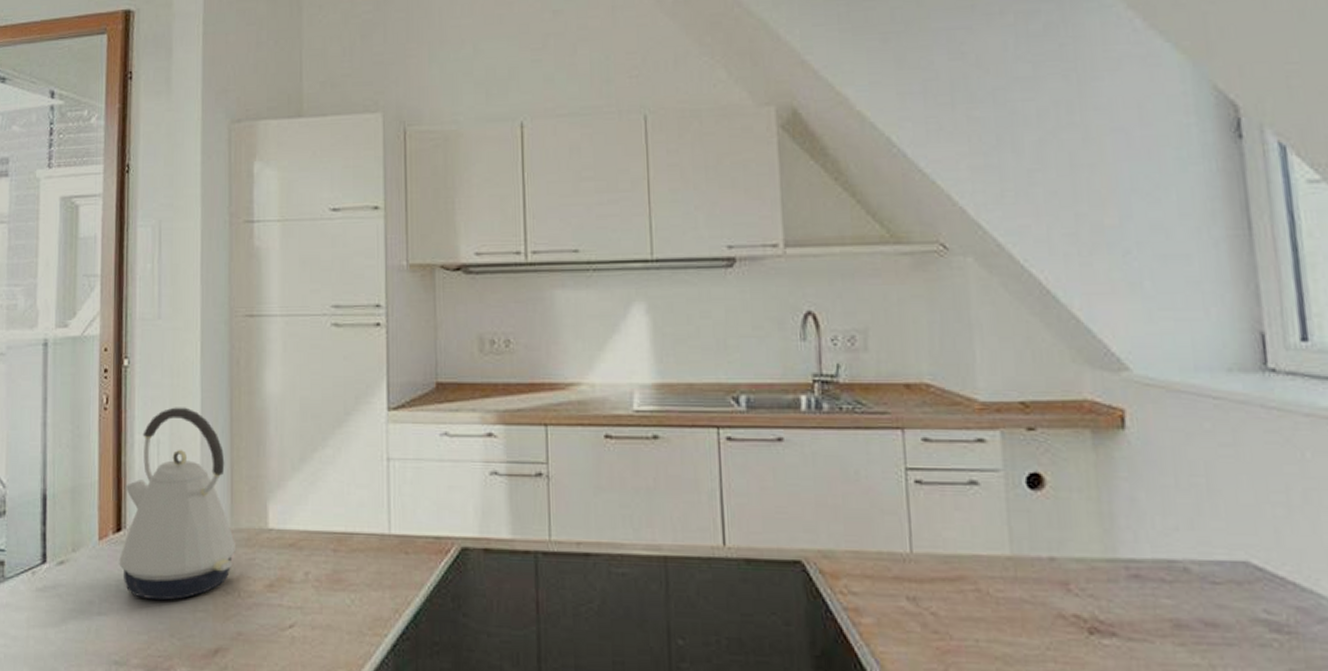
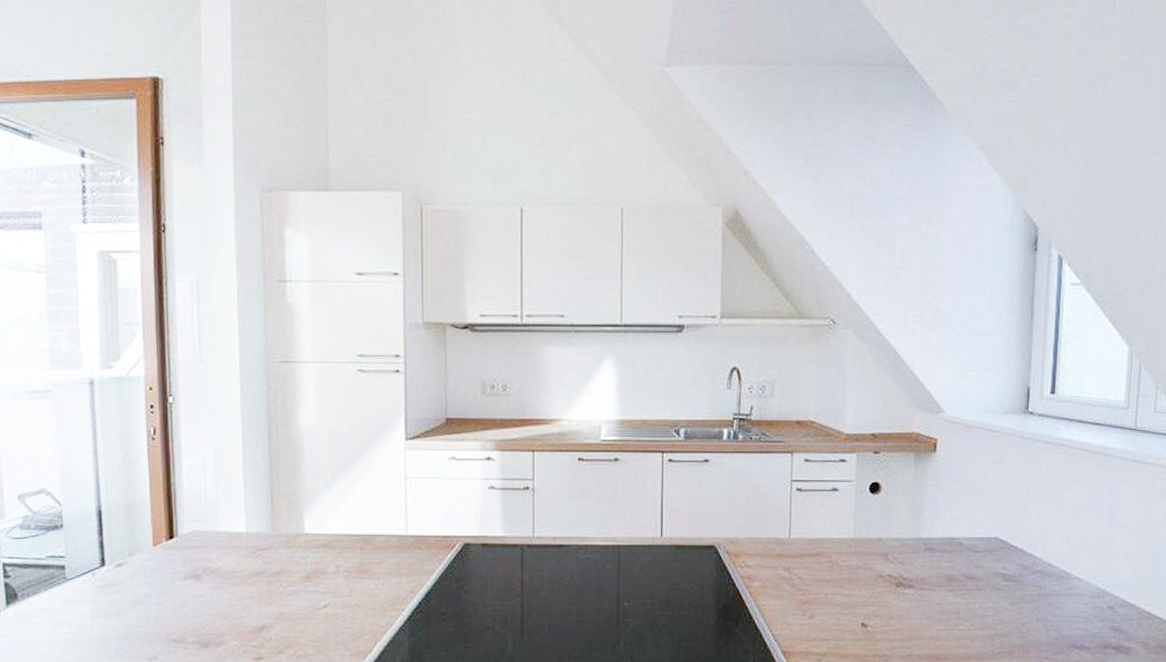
kettle: present [119,407,235,601] -> none [172,437,276,592]

